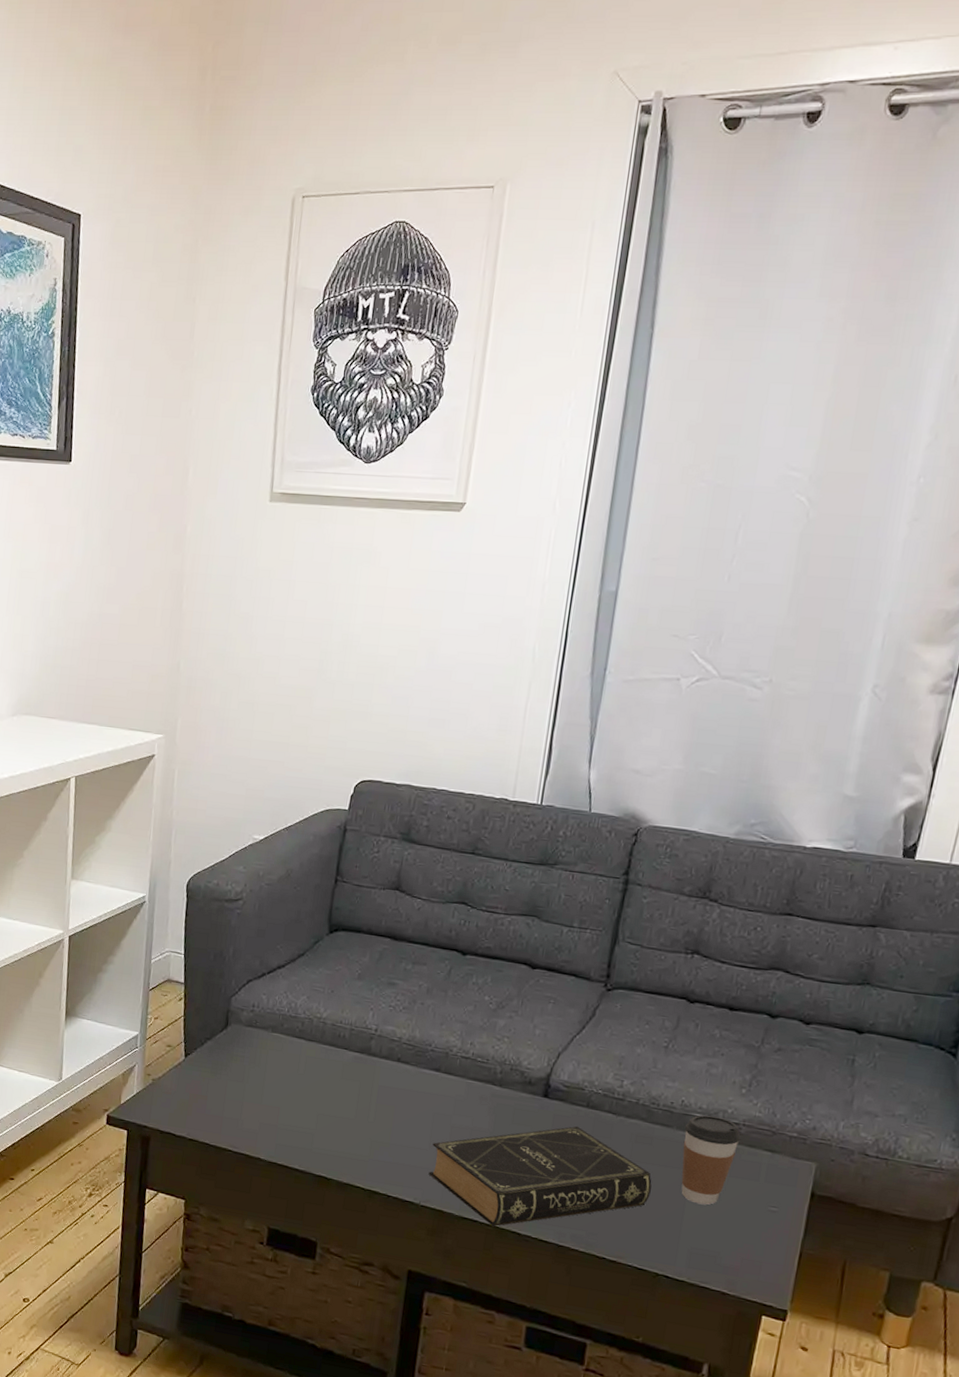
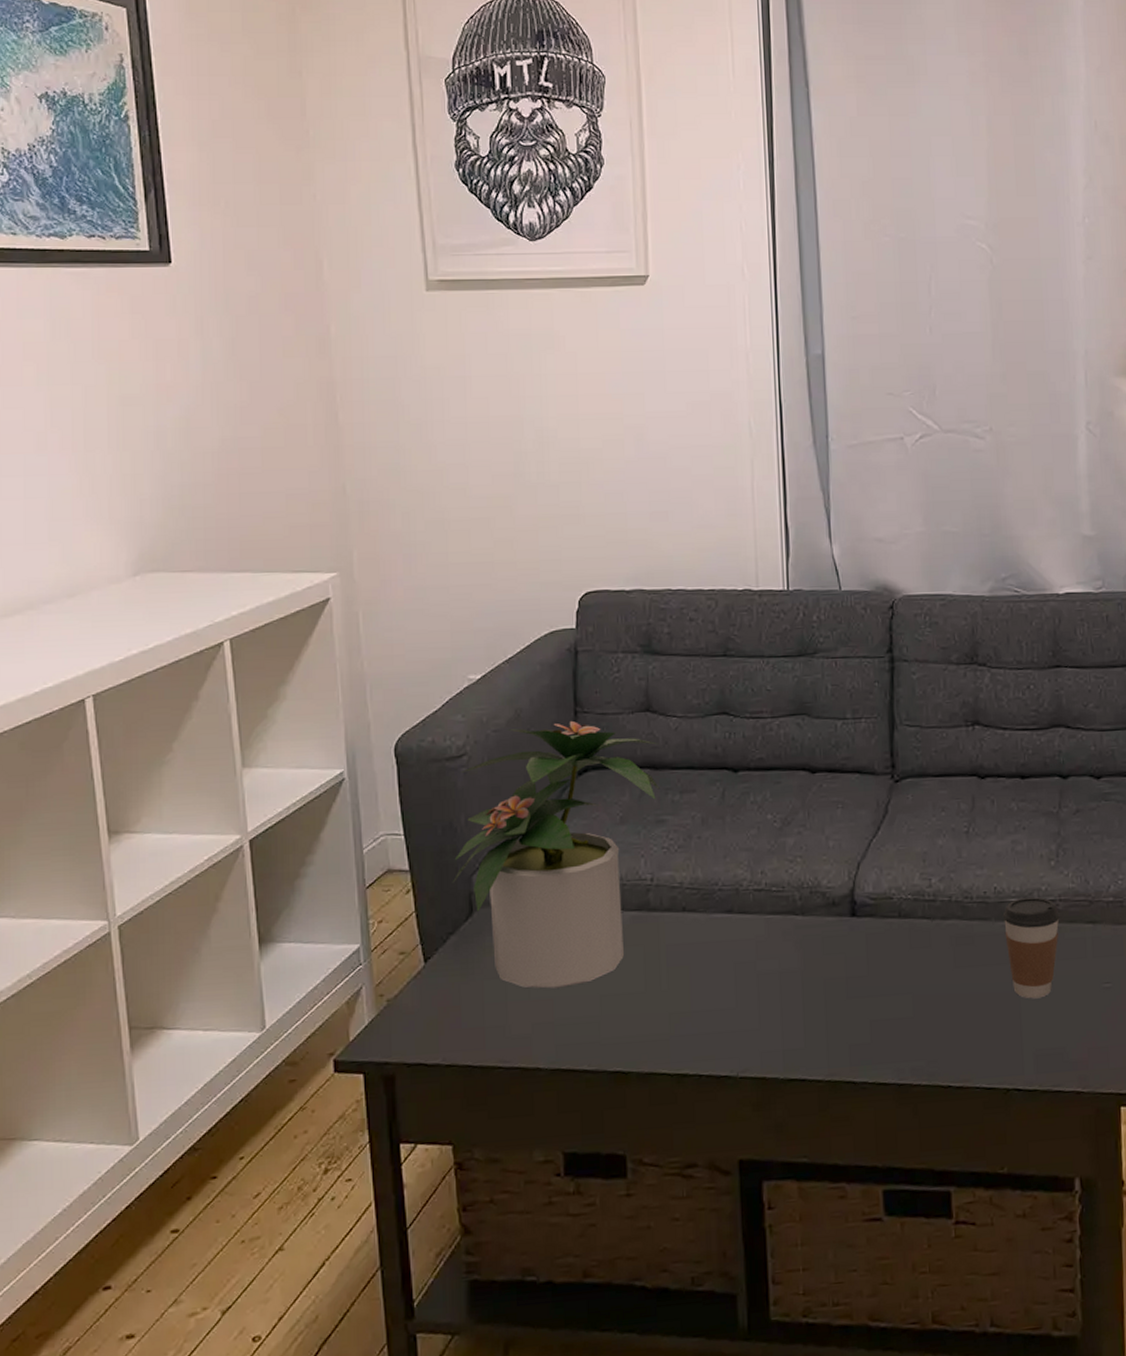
potted plant: none [216,885,402,1101] -> present [453,720,660,989]
book: present [428,1126,652,1227] -> none [740,942,983,1082]

